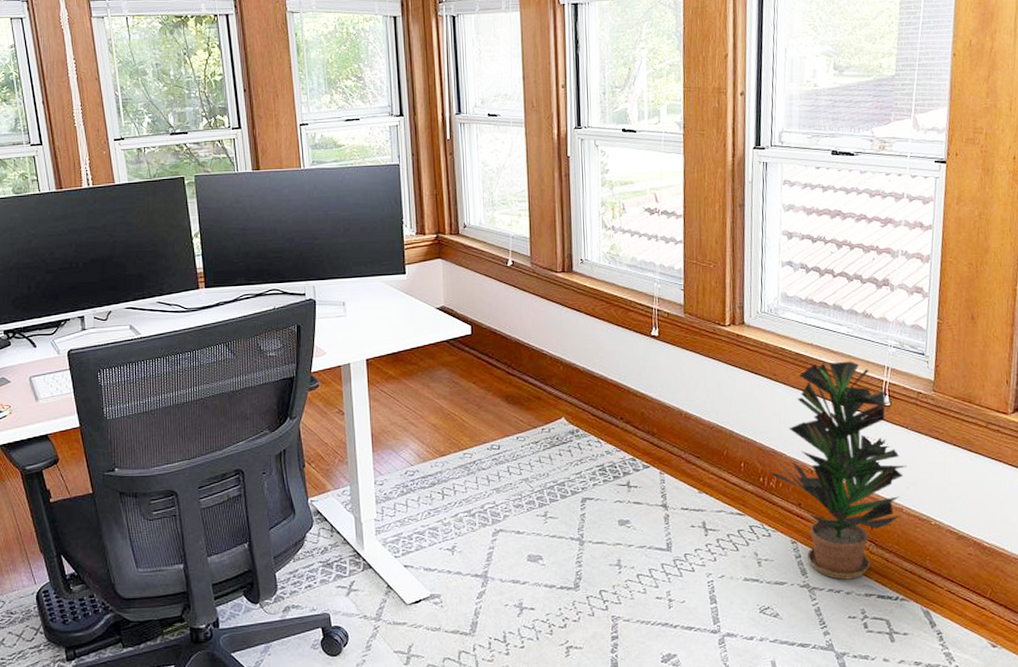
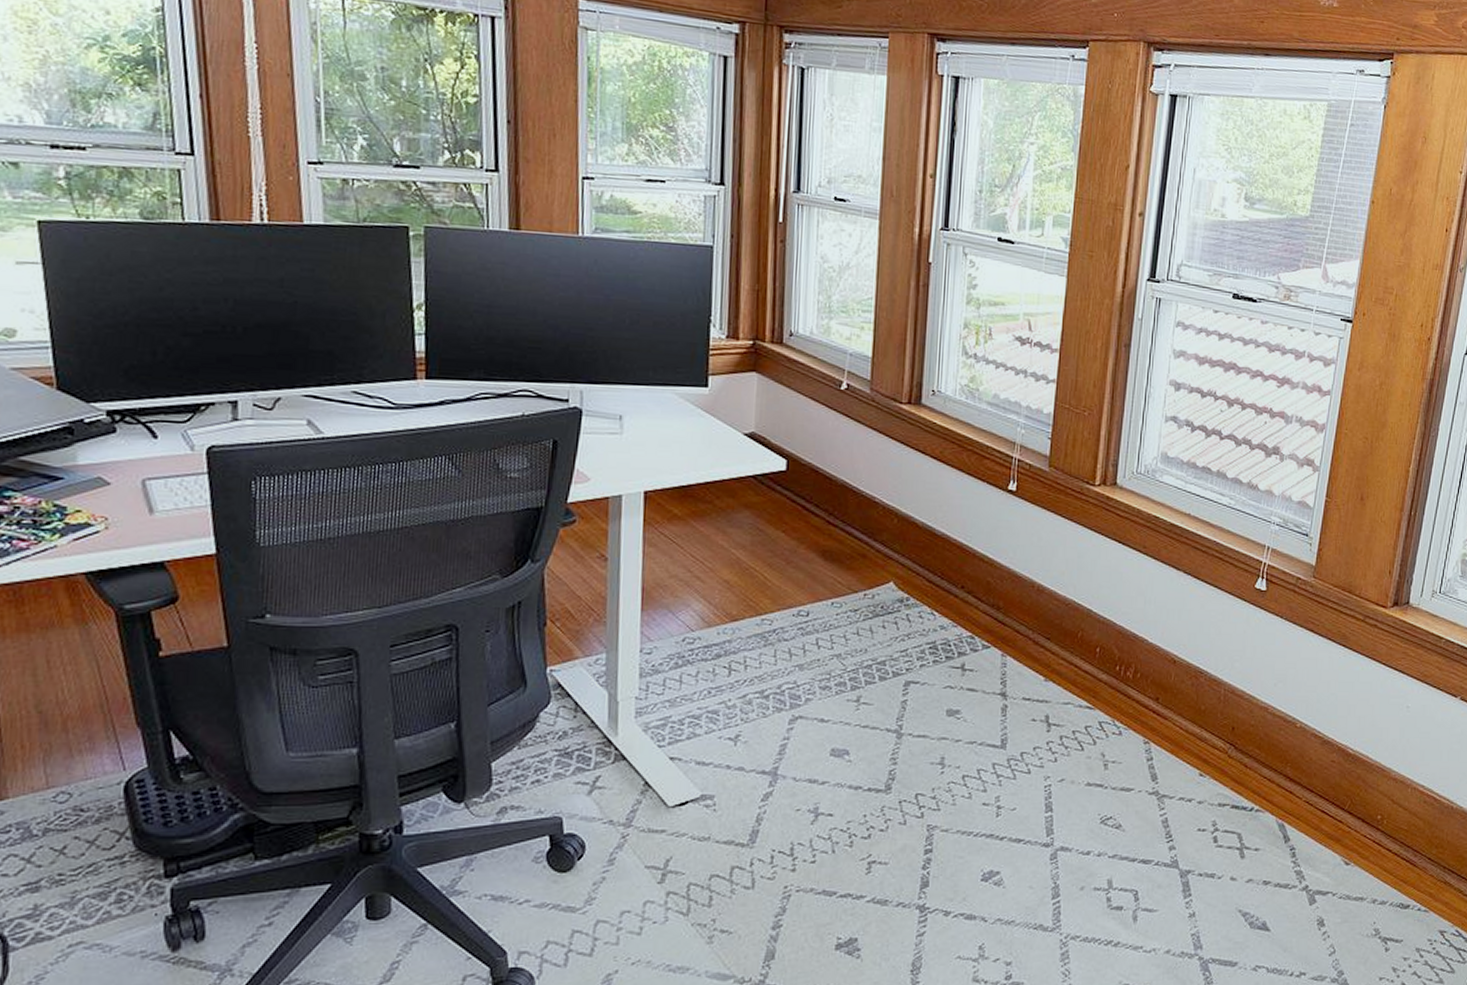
potted plant: present [771,361,907,580] -> none [1129,537,1278,787]

